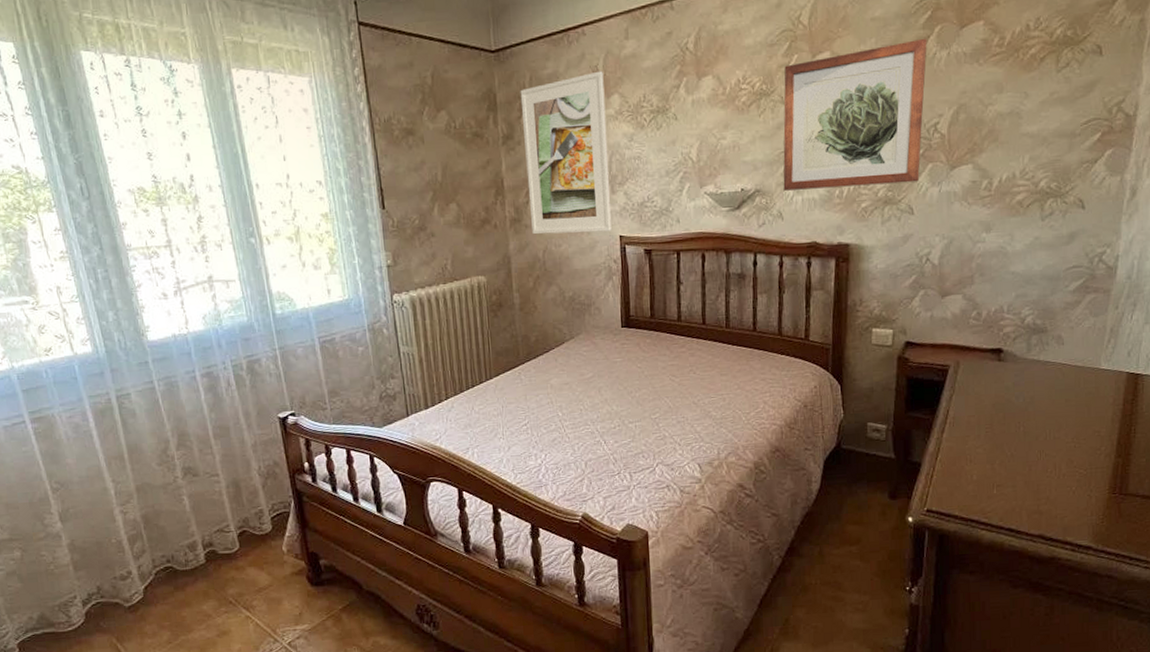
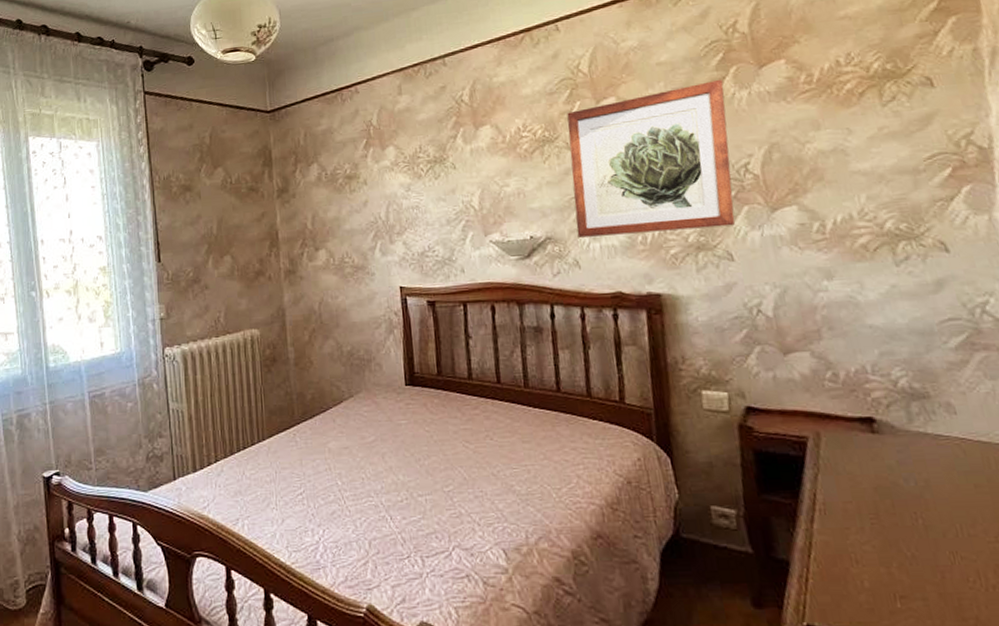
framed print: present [520,71,612,235] -> none [294,125,391,287]

